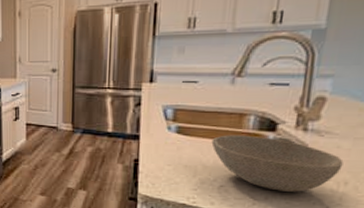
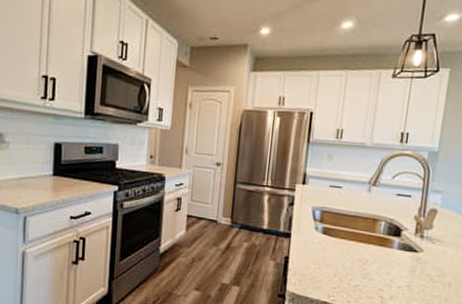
bowl: present [211,135,344,192] -> none [350,237,448,293]

